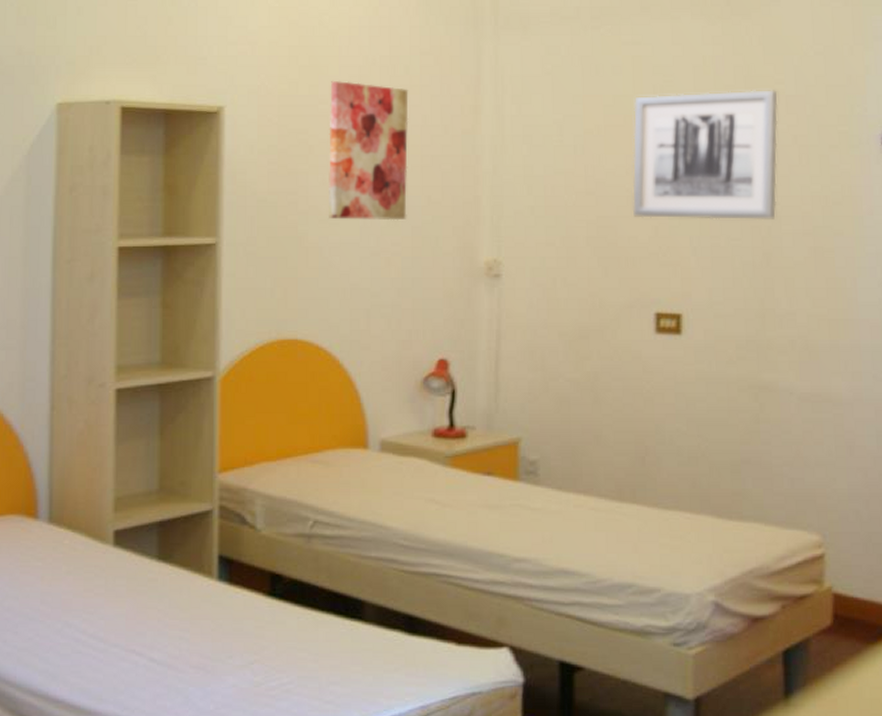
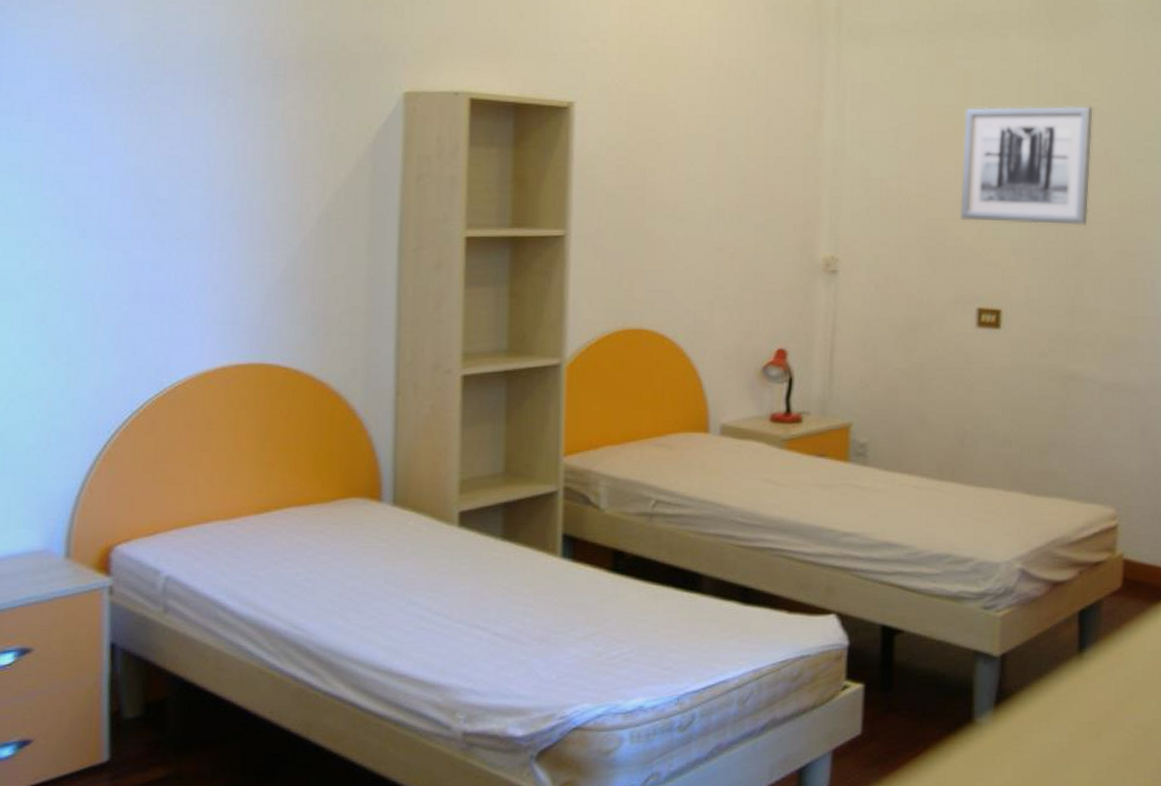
wall art: present [327,80,409,221] -> none [675,80,755,218]

